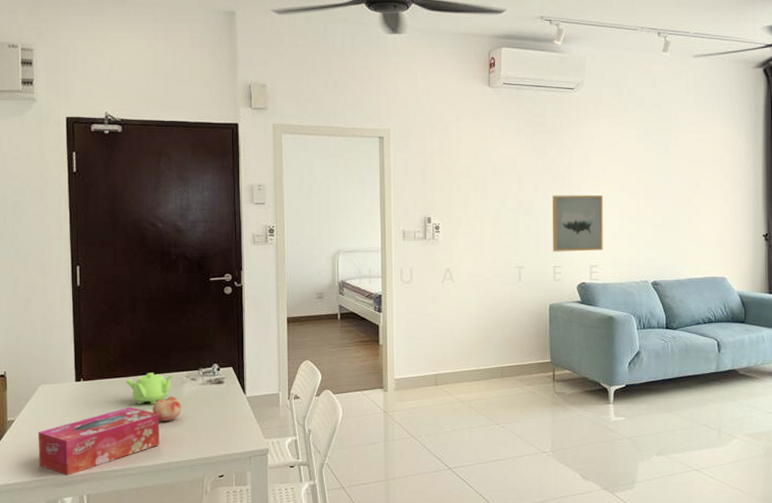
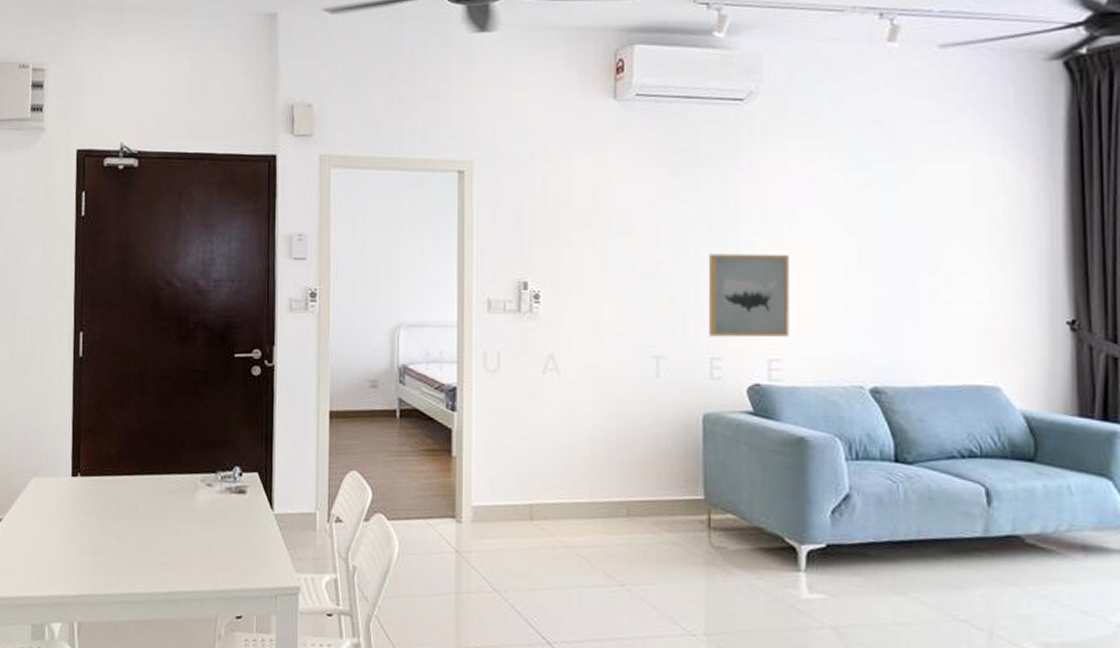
tissue box: present [38,407,160,475] -> none [26,514,166,595]
teapot: present [126,372,174,405] -> none [129,471,186,515]
fruit: present [152,396,182,421] -> none [158,504,195,537]

